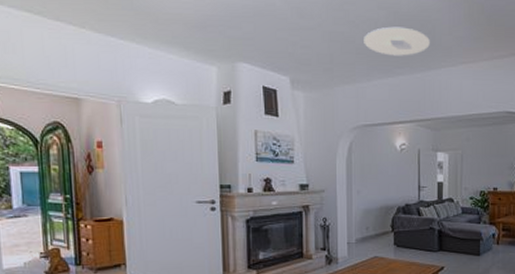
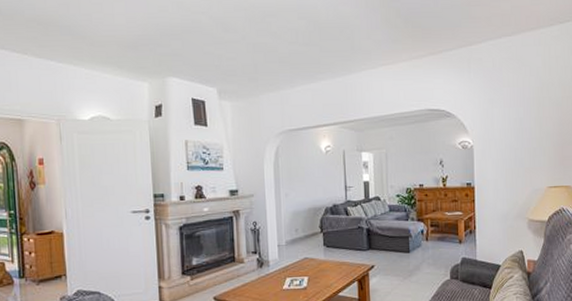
ceiling light: present [364,26,430,56] -> none [286,34,350,62]

